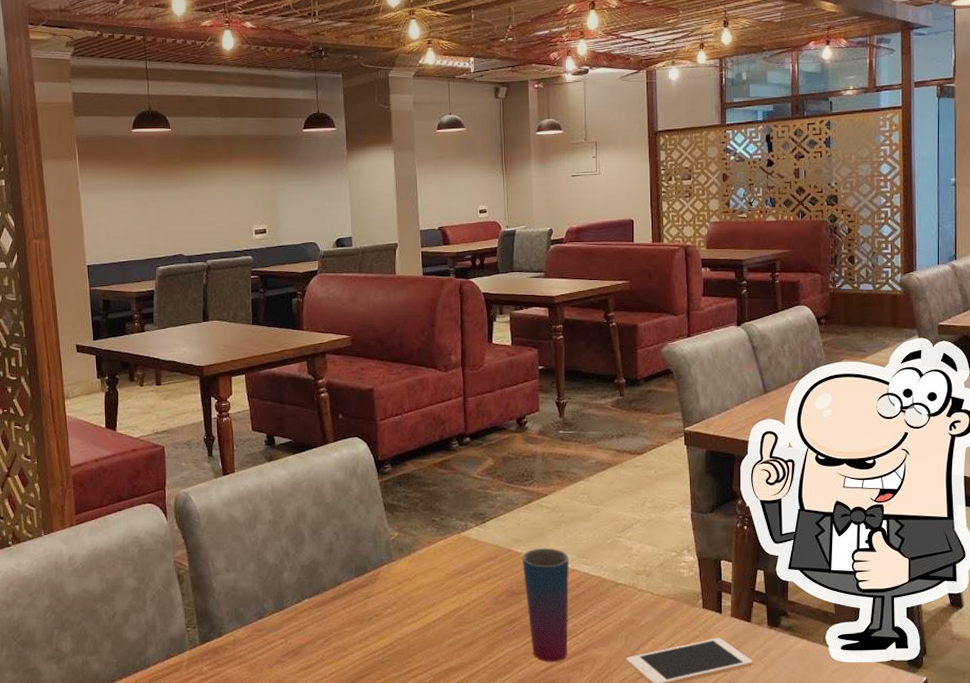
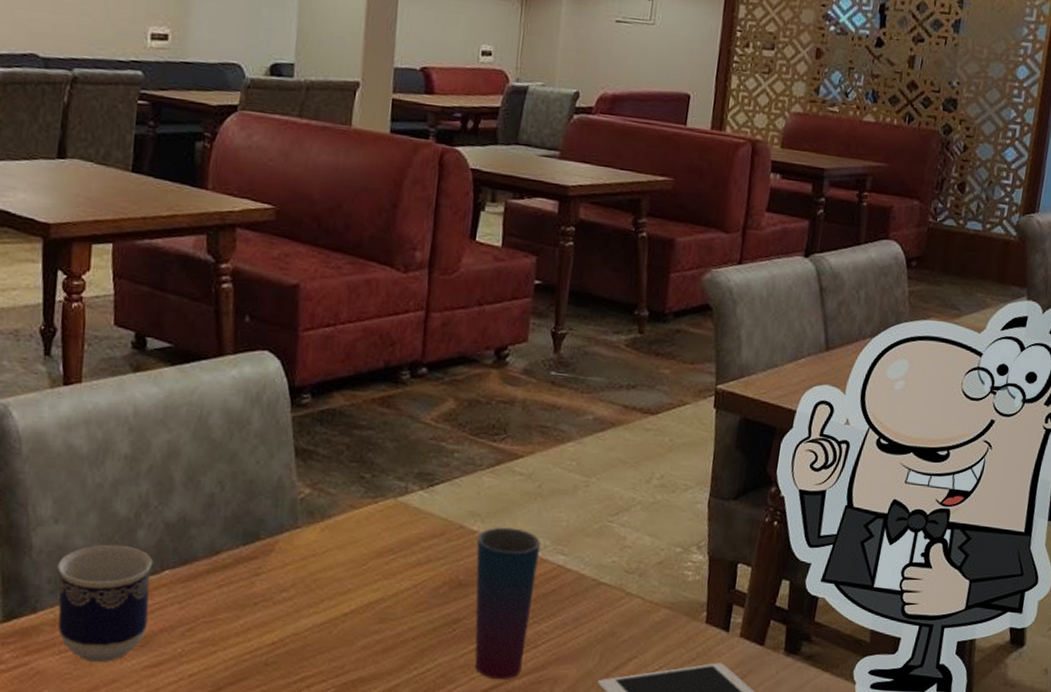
cup: none [232,584,297,669] -> present [57,544,153,663]

